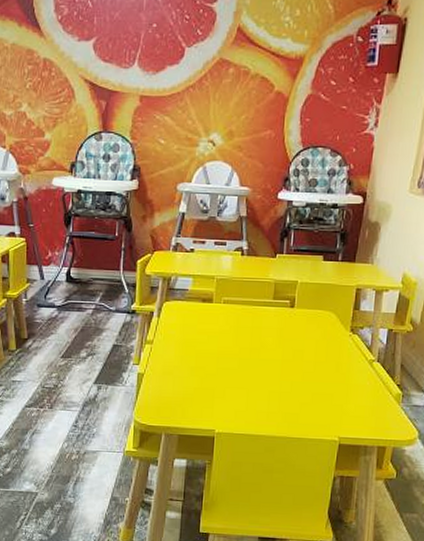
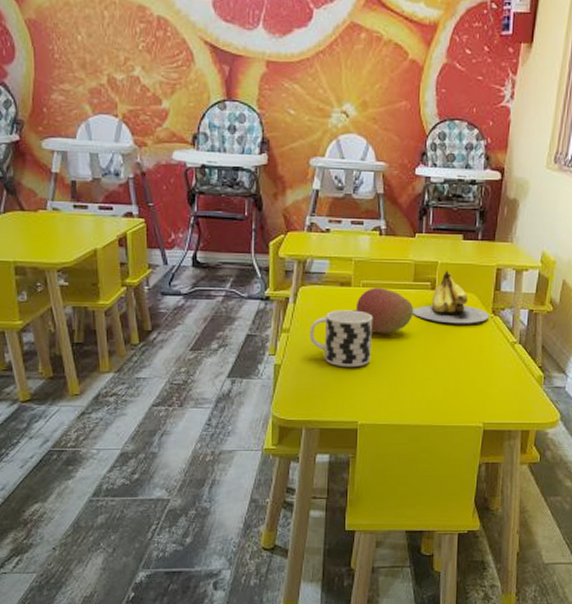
cup: none [172,324,233,379] -> present [310,310,373,368]
fruit: none [213,304,273,349] -> present [353,287,414,334]
banana: none [271,289,348,341] -> present [413,270,490,324]

